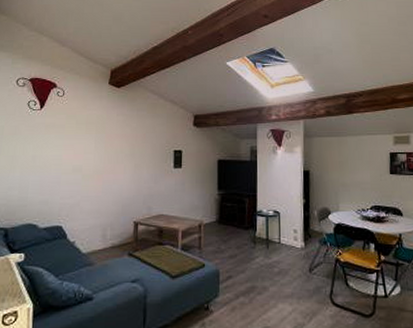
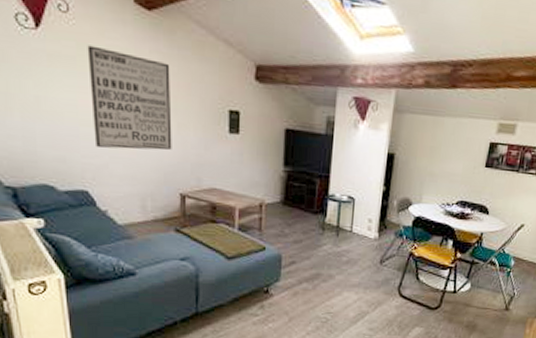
wall art: none [71,116,131,189] -> present [87,45,172,150]

